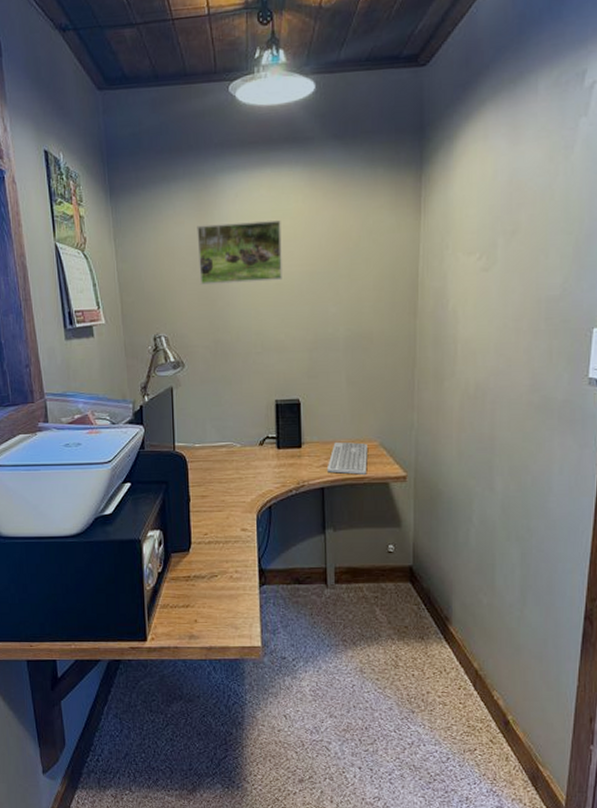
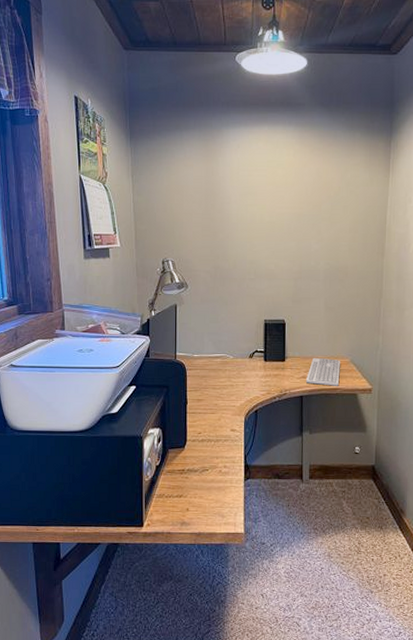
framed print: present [197,220,282,285] -> none [203,169,275,220]

